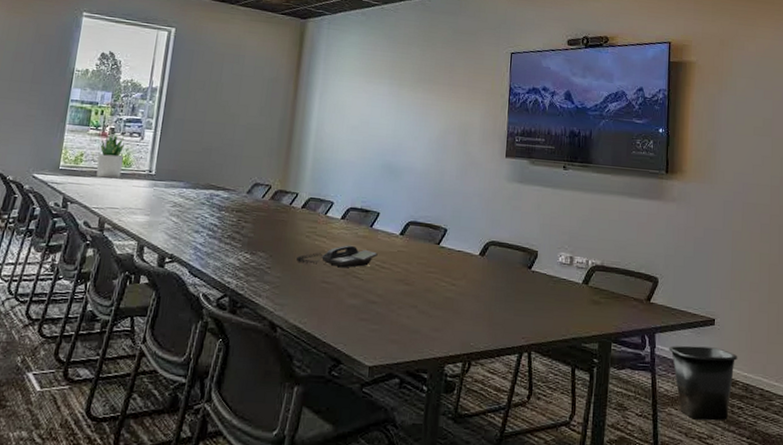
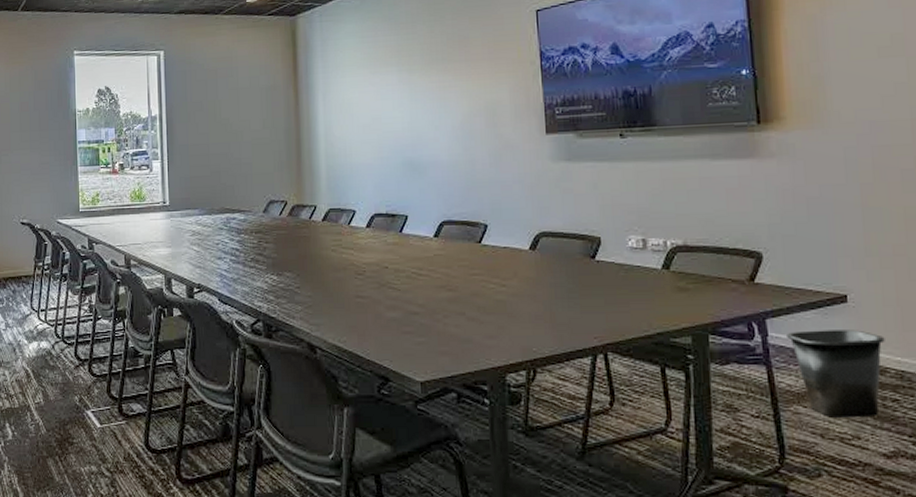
planter: present [96,134,125,179] -> none [112,169,137,215]
telephone: present [296,245,378,268] -> none [325,254,412,280]

